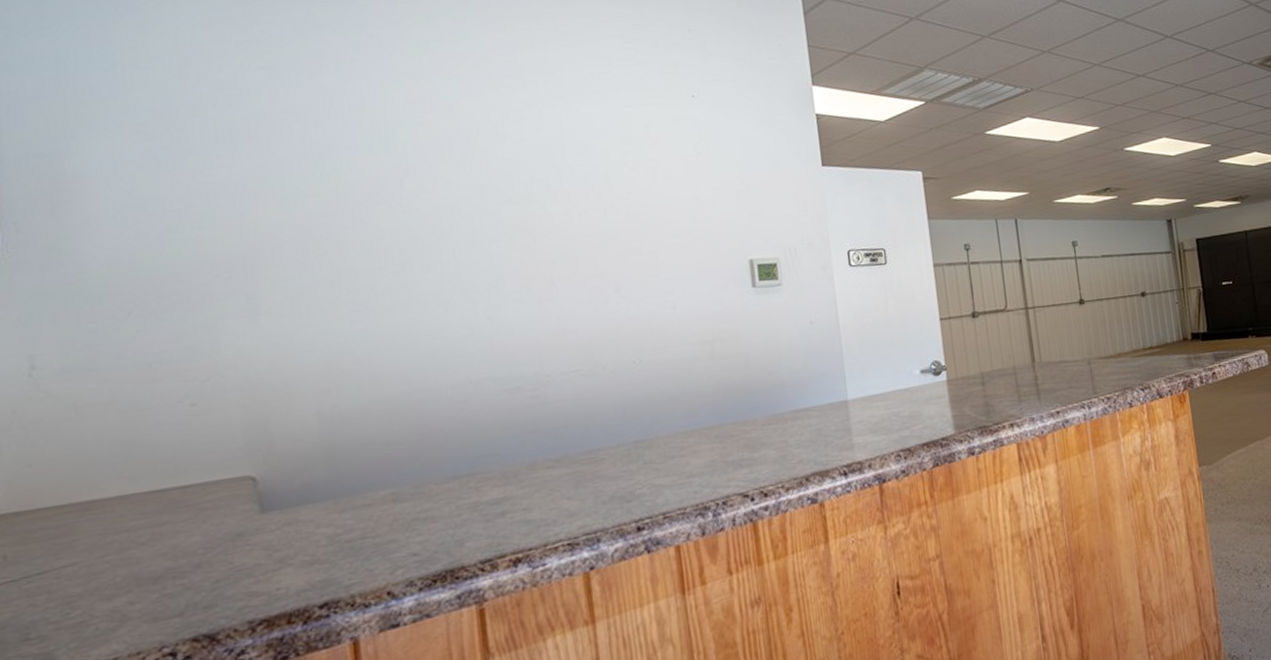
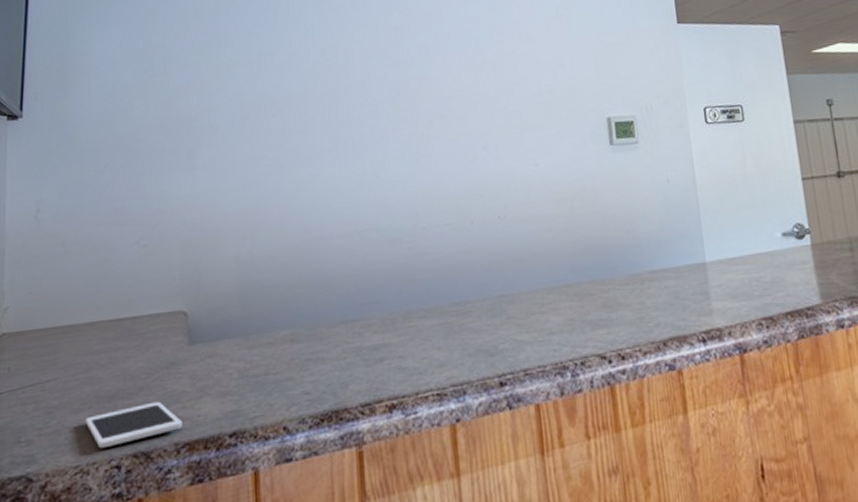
cell phone: none [121,577,257,637] -> present [85,401,182,449]

